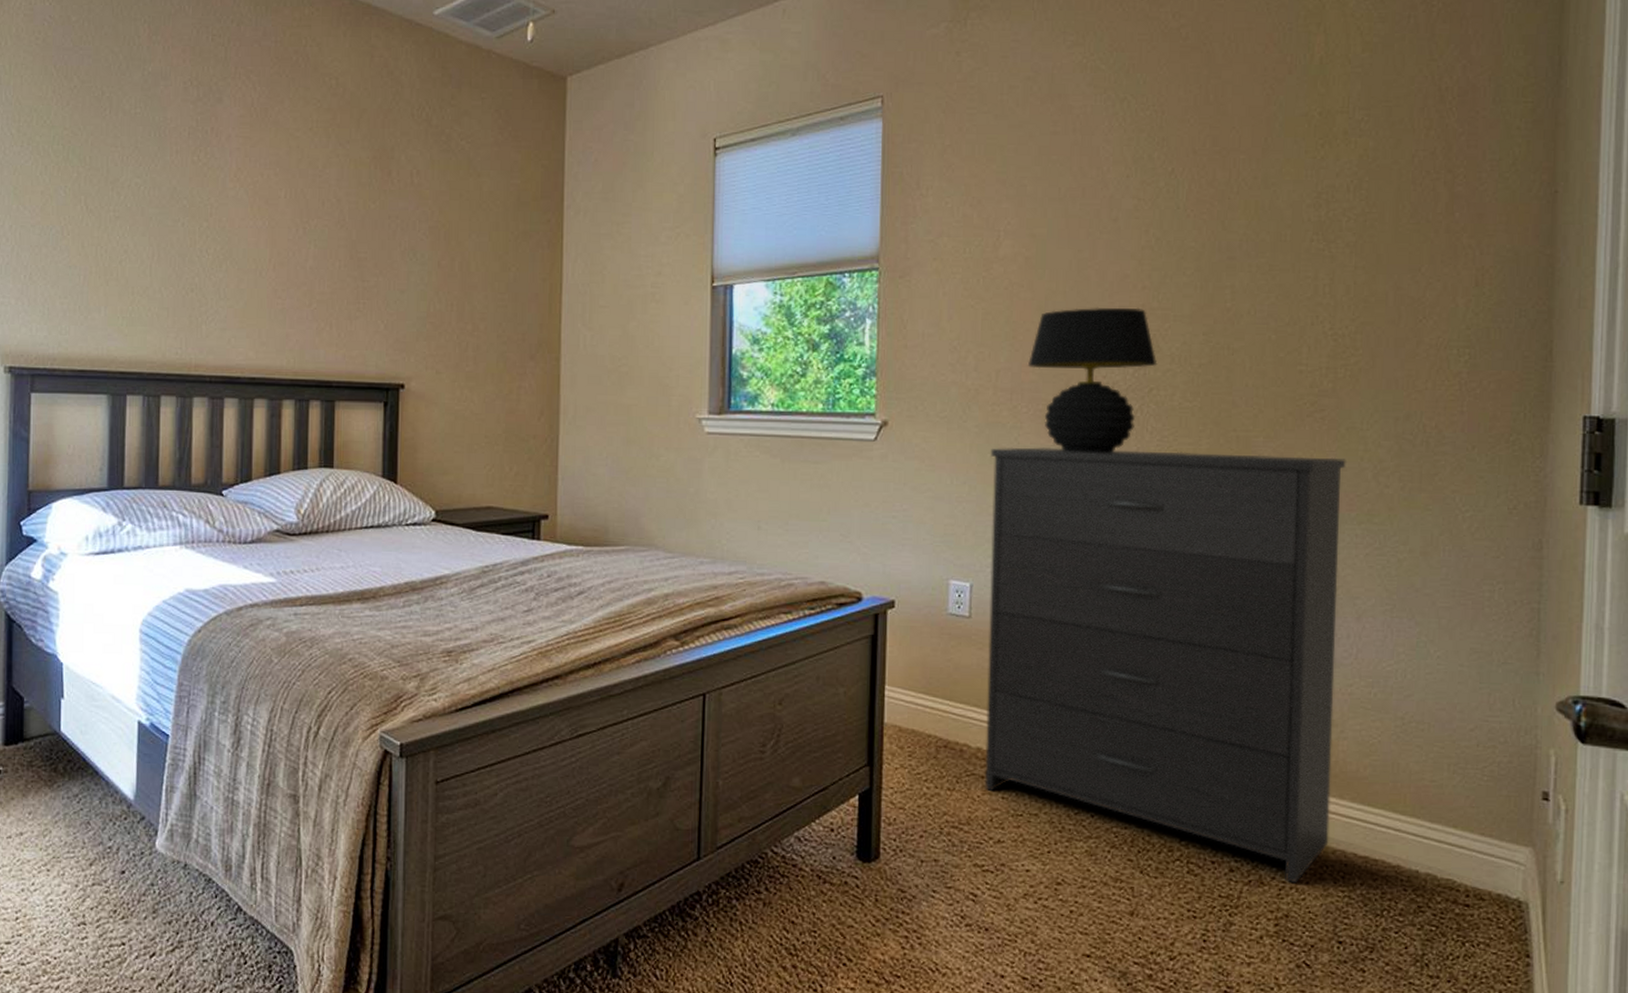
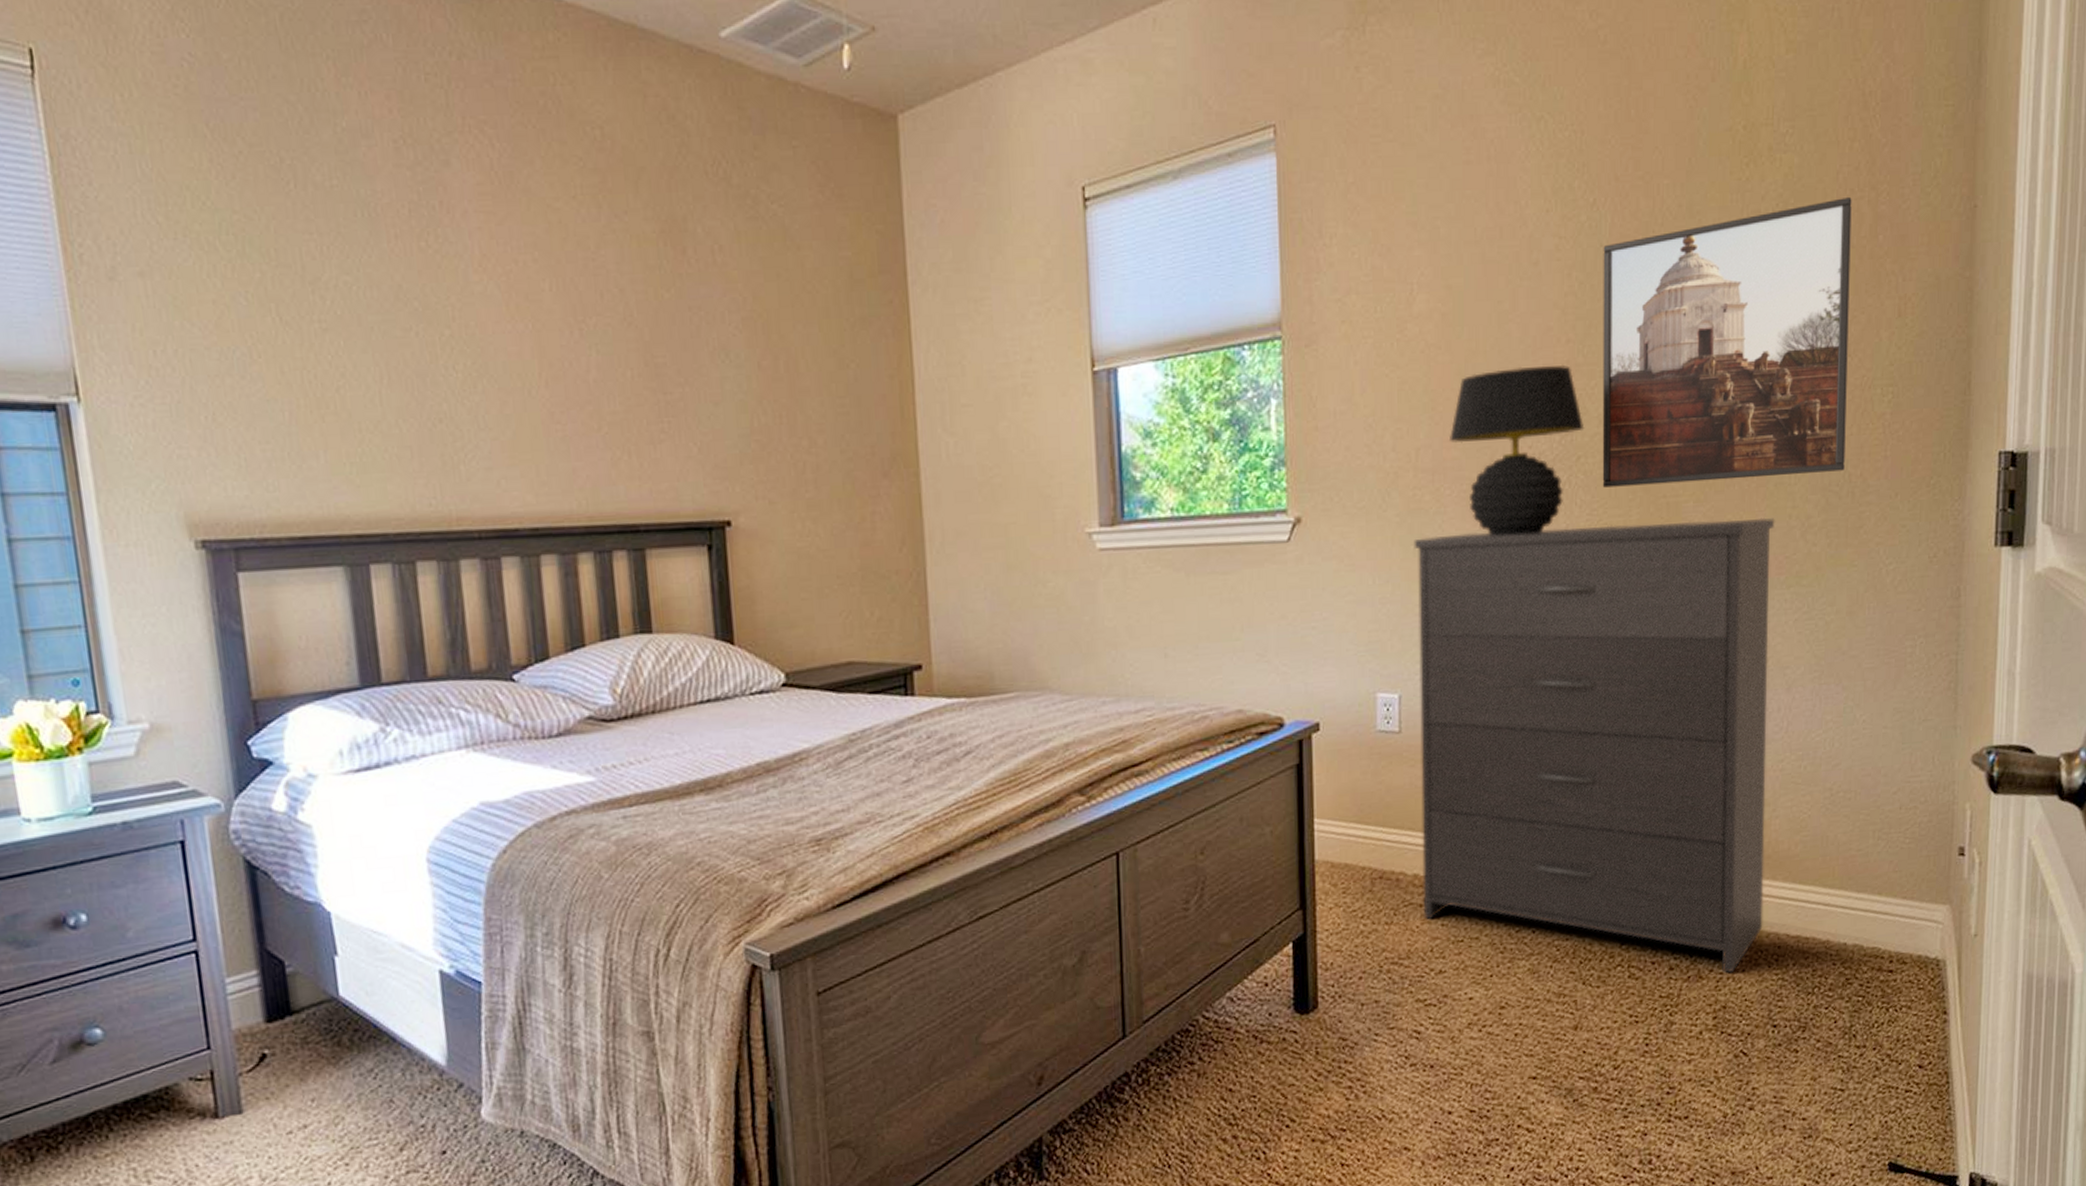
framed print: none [1173,178,1428,421] -> present [1602,197,1852,488]

